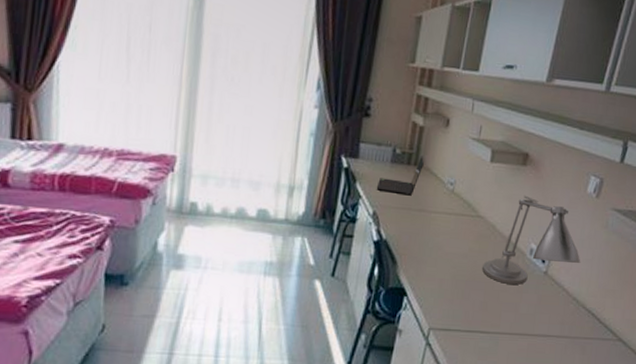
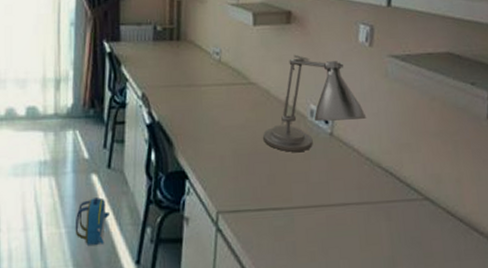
backpack: none [293,301,328,345] -> present [75,197,109,246]
laptop: present [376,156,424,196] -> none [142,29,186,72]

